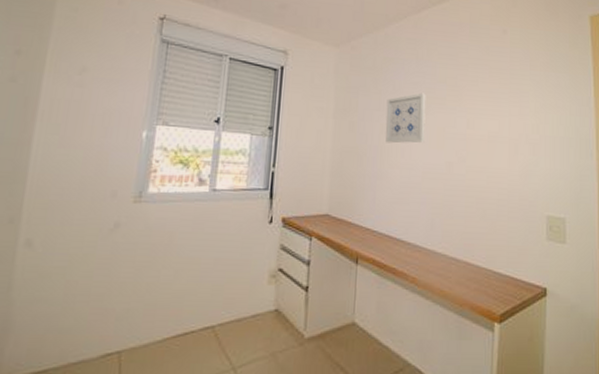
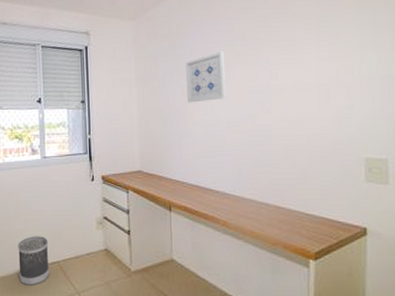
wastebasket: none [155,291,204,360] -> present [18,236,50,286]

